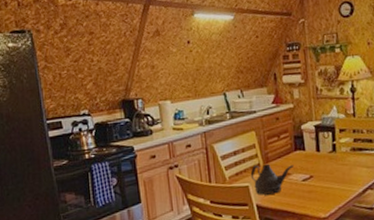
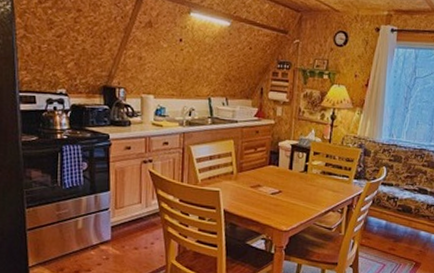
teapot: present [250,163,294,195] -> none [222,172,265,202]

